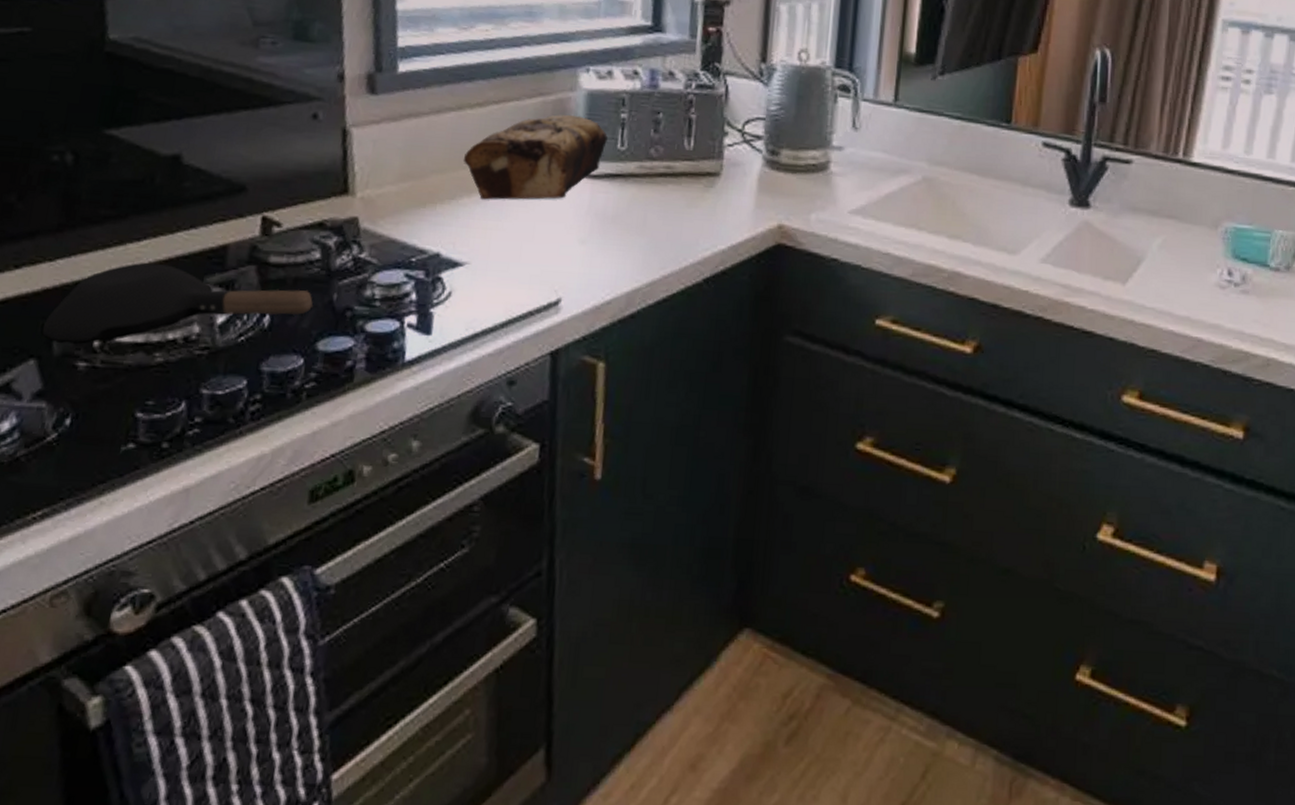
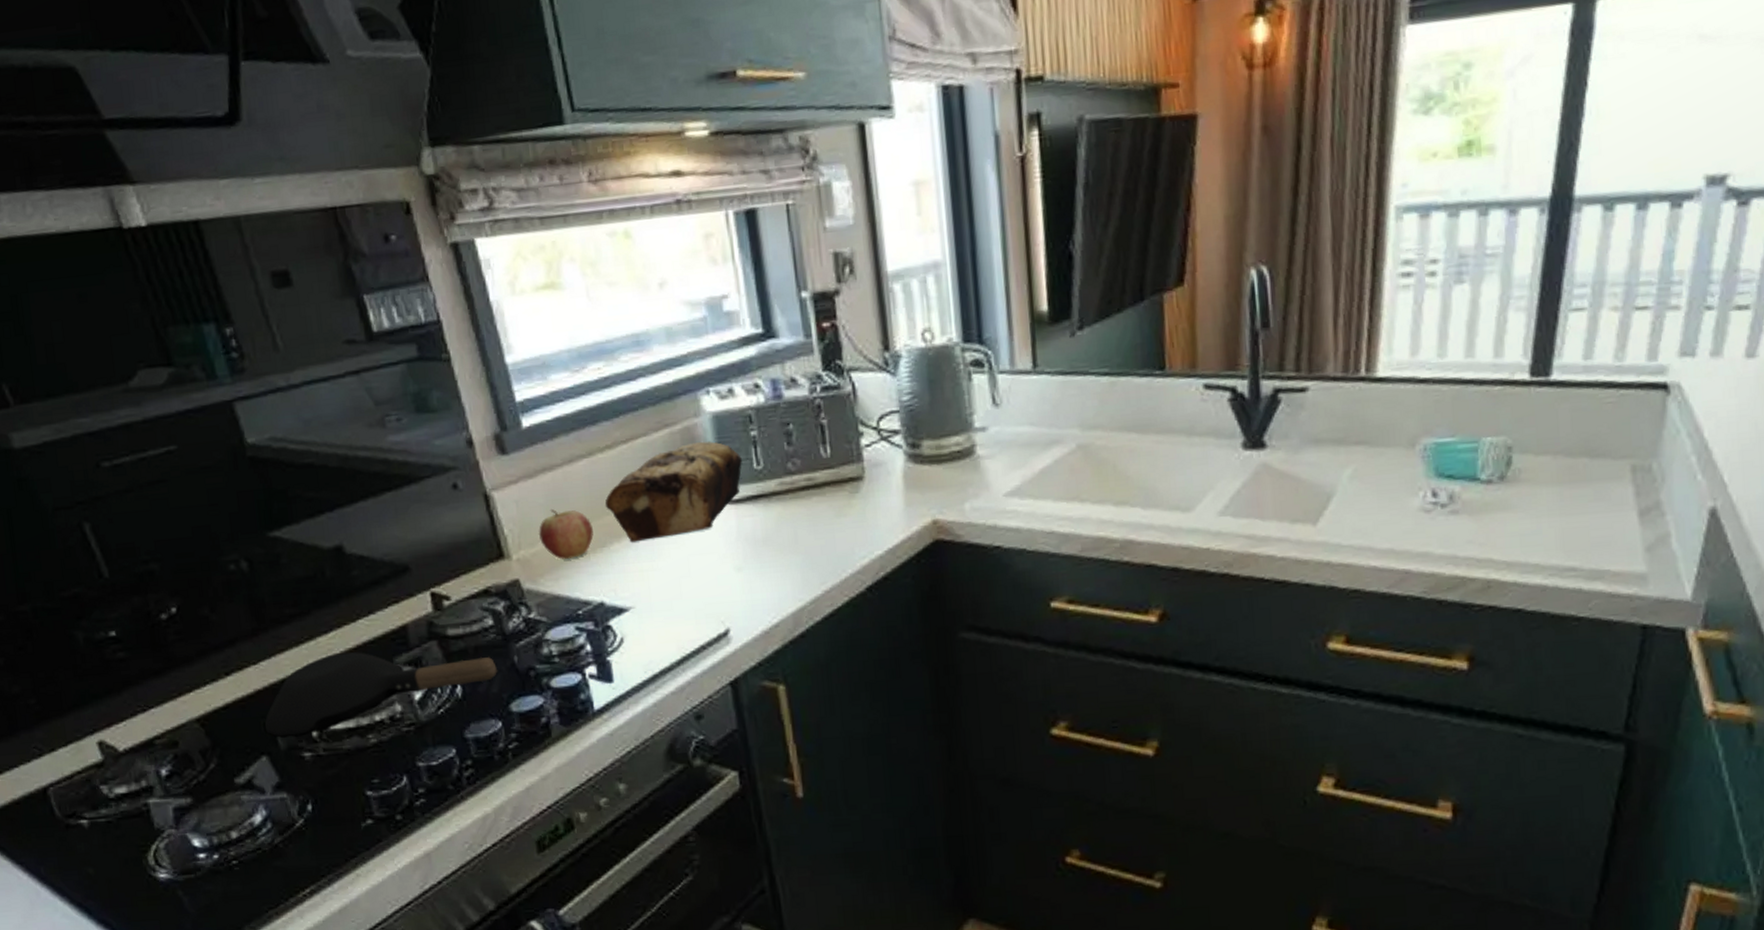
fruit: none [389,155,446,205] -> present [538,509,594,559]

